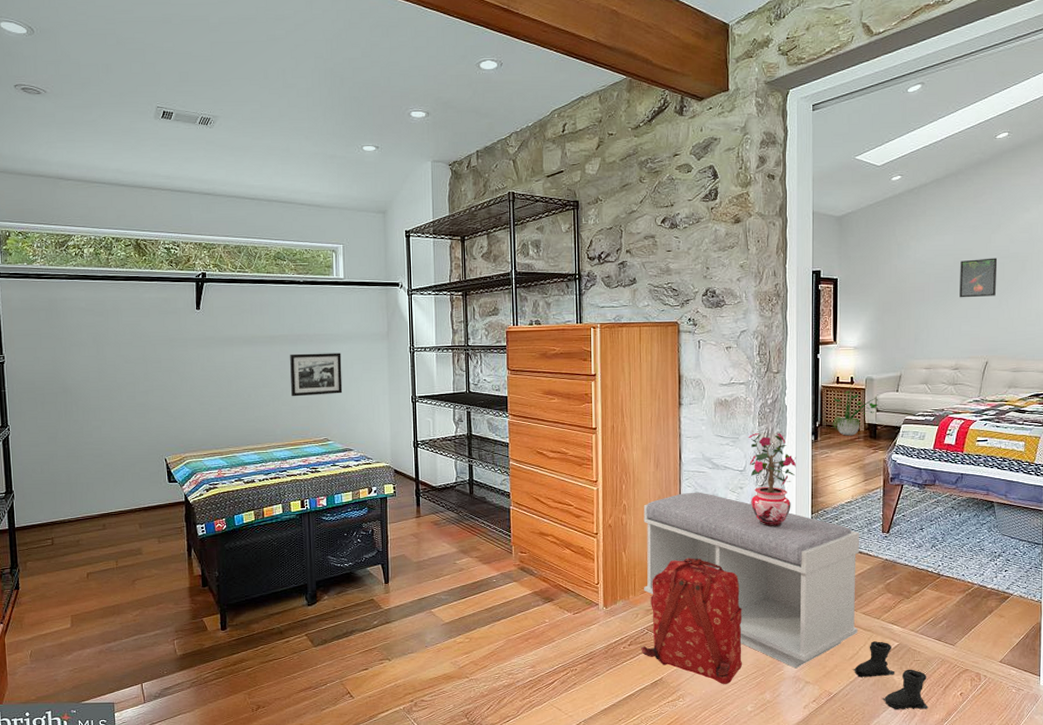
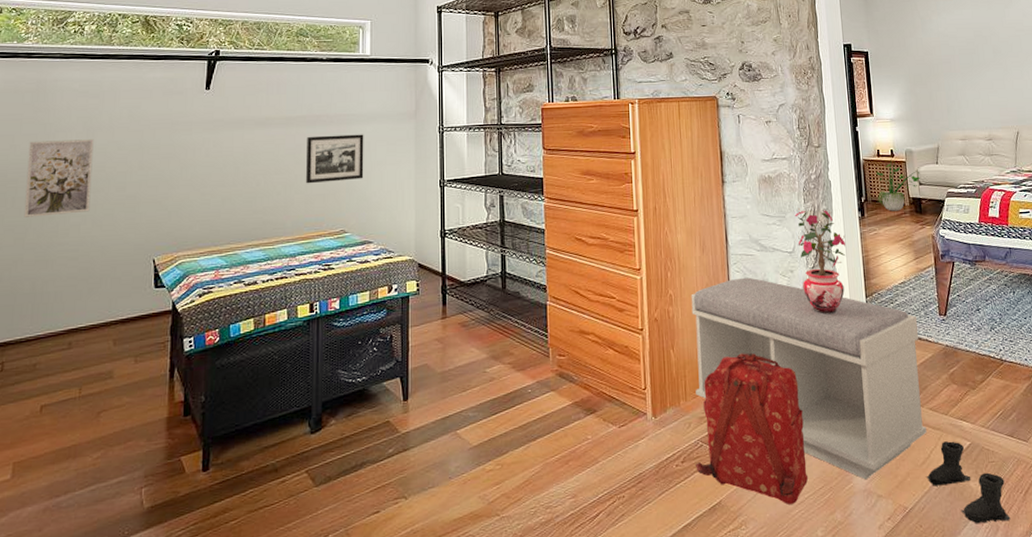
wall art: none [49,353,107,420] -> present [24,139,94,217]
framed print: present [960,258,998,298] -> none [980,31,1017,70]

